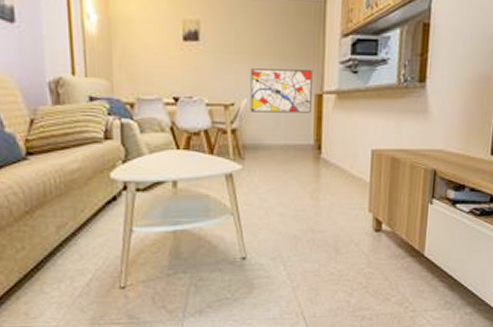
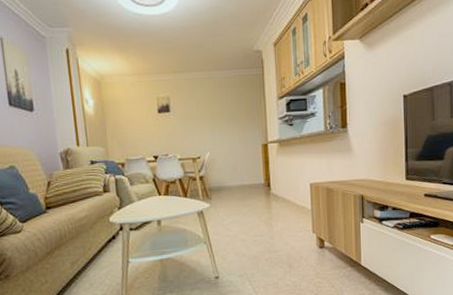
wall art: present [250,68,312,113] -> none [210,126,260,162]

